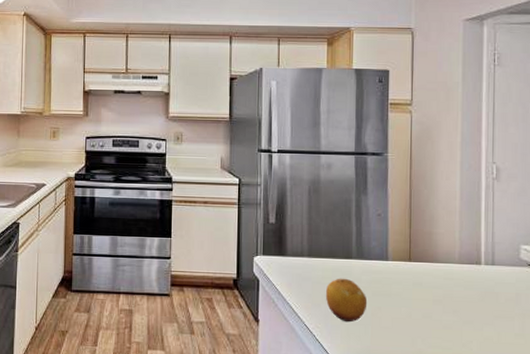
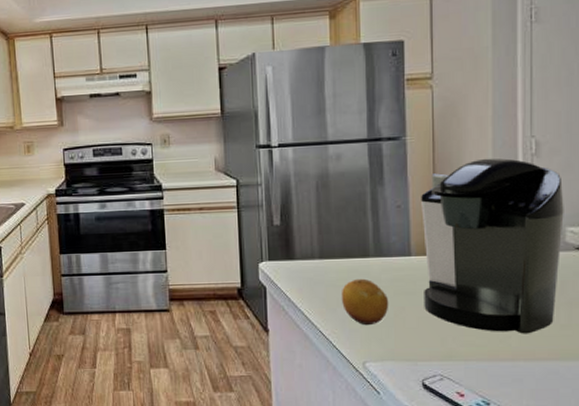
coffee maker: none [398,178,519,340] -> present [421,158,564,334]

